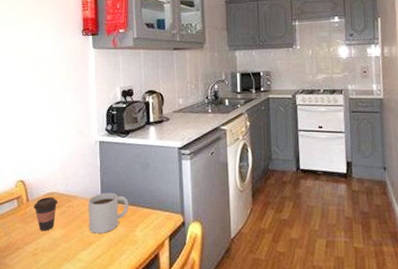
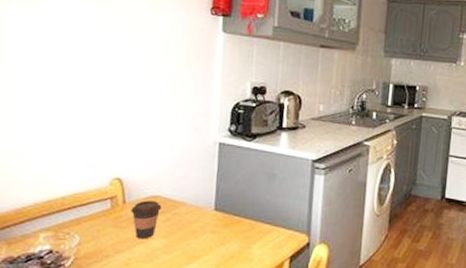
mug: present [88,192,129,234] -> none [196,202,248,248]

